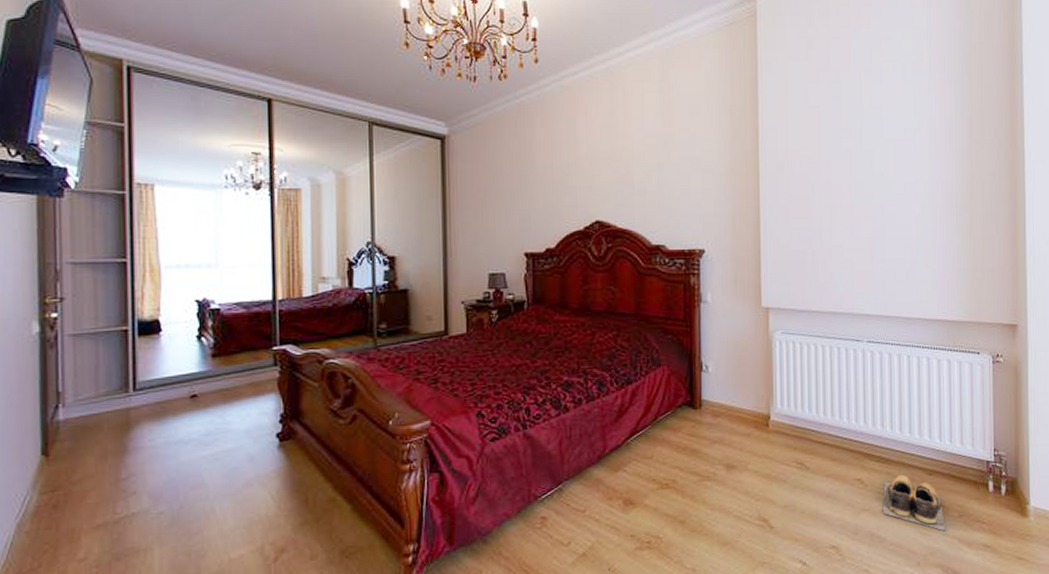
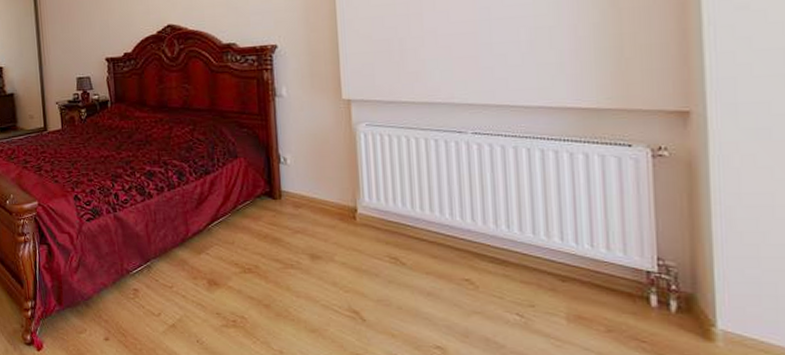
shoes: present [882,474,946,532] -> none [499,278,589,346]

